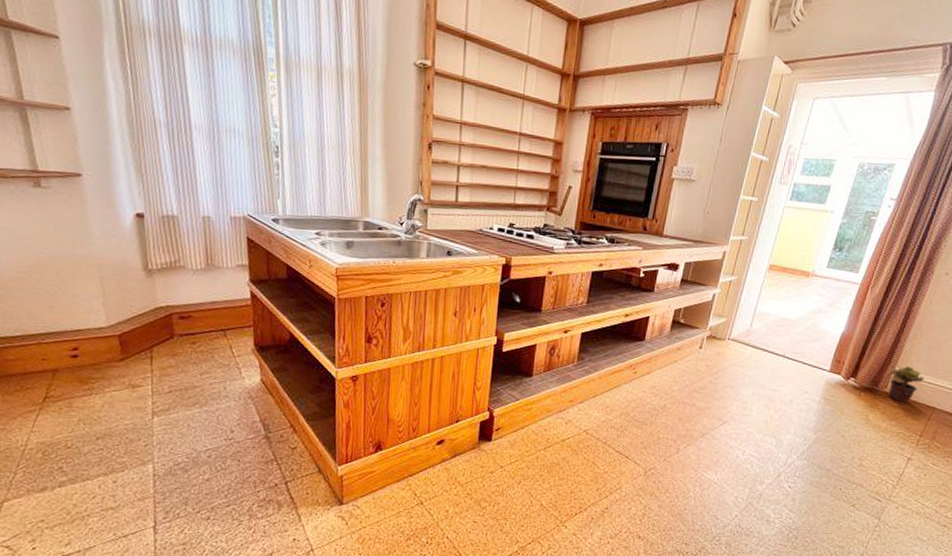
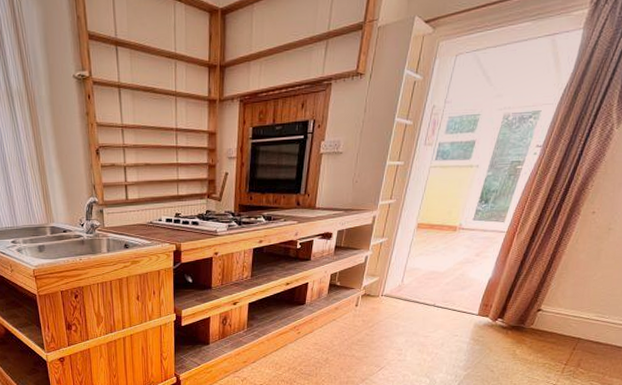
potted plant: present [888,365,925,403] -> none [534,302,570,336]

